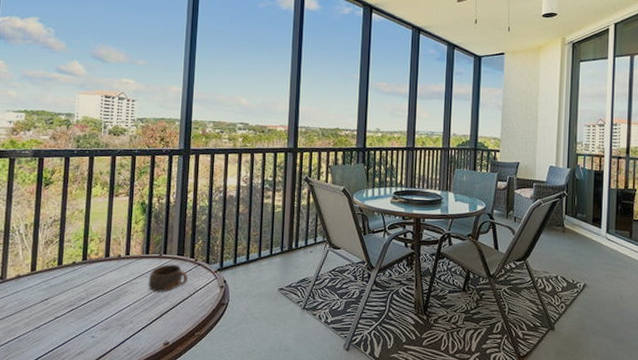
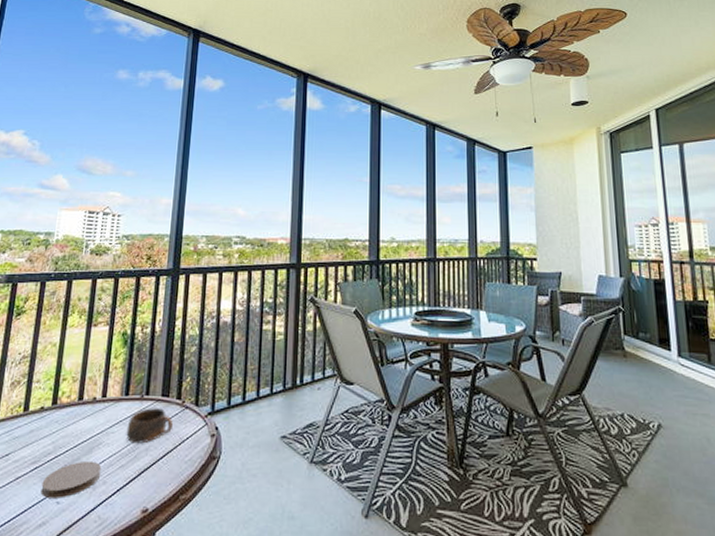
coaster: none [77,305,129,334] -> present [40,460,102,498]

